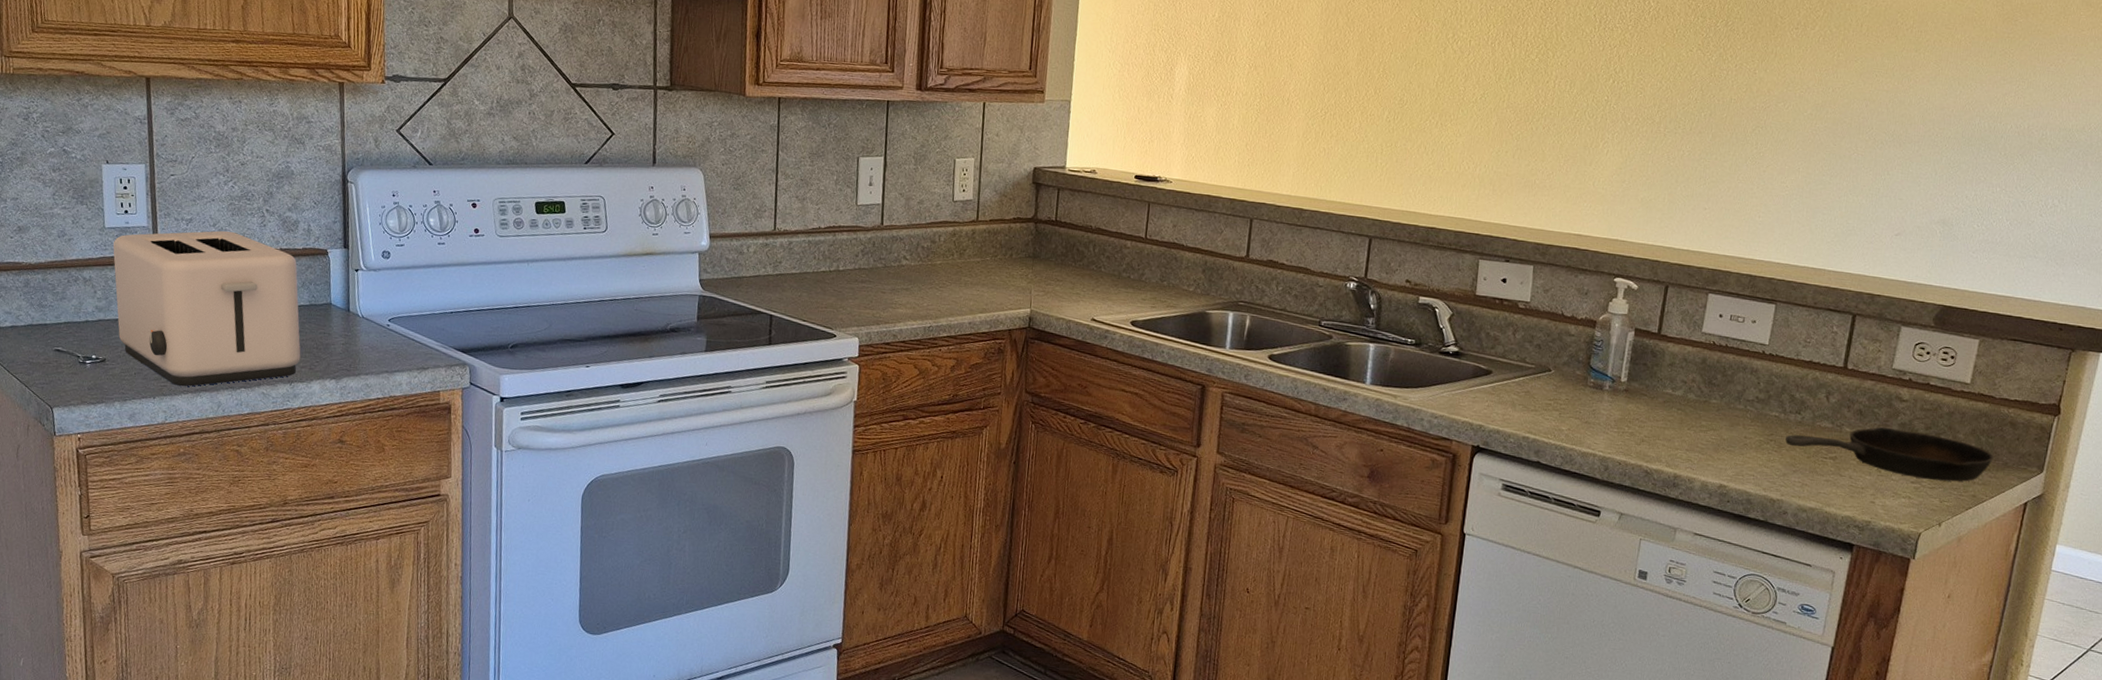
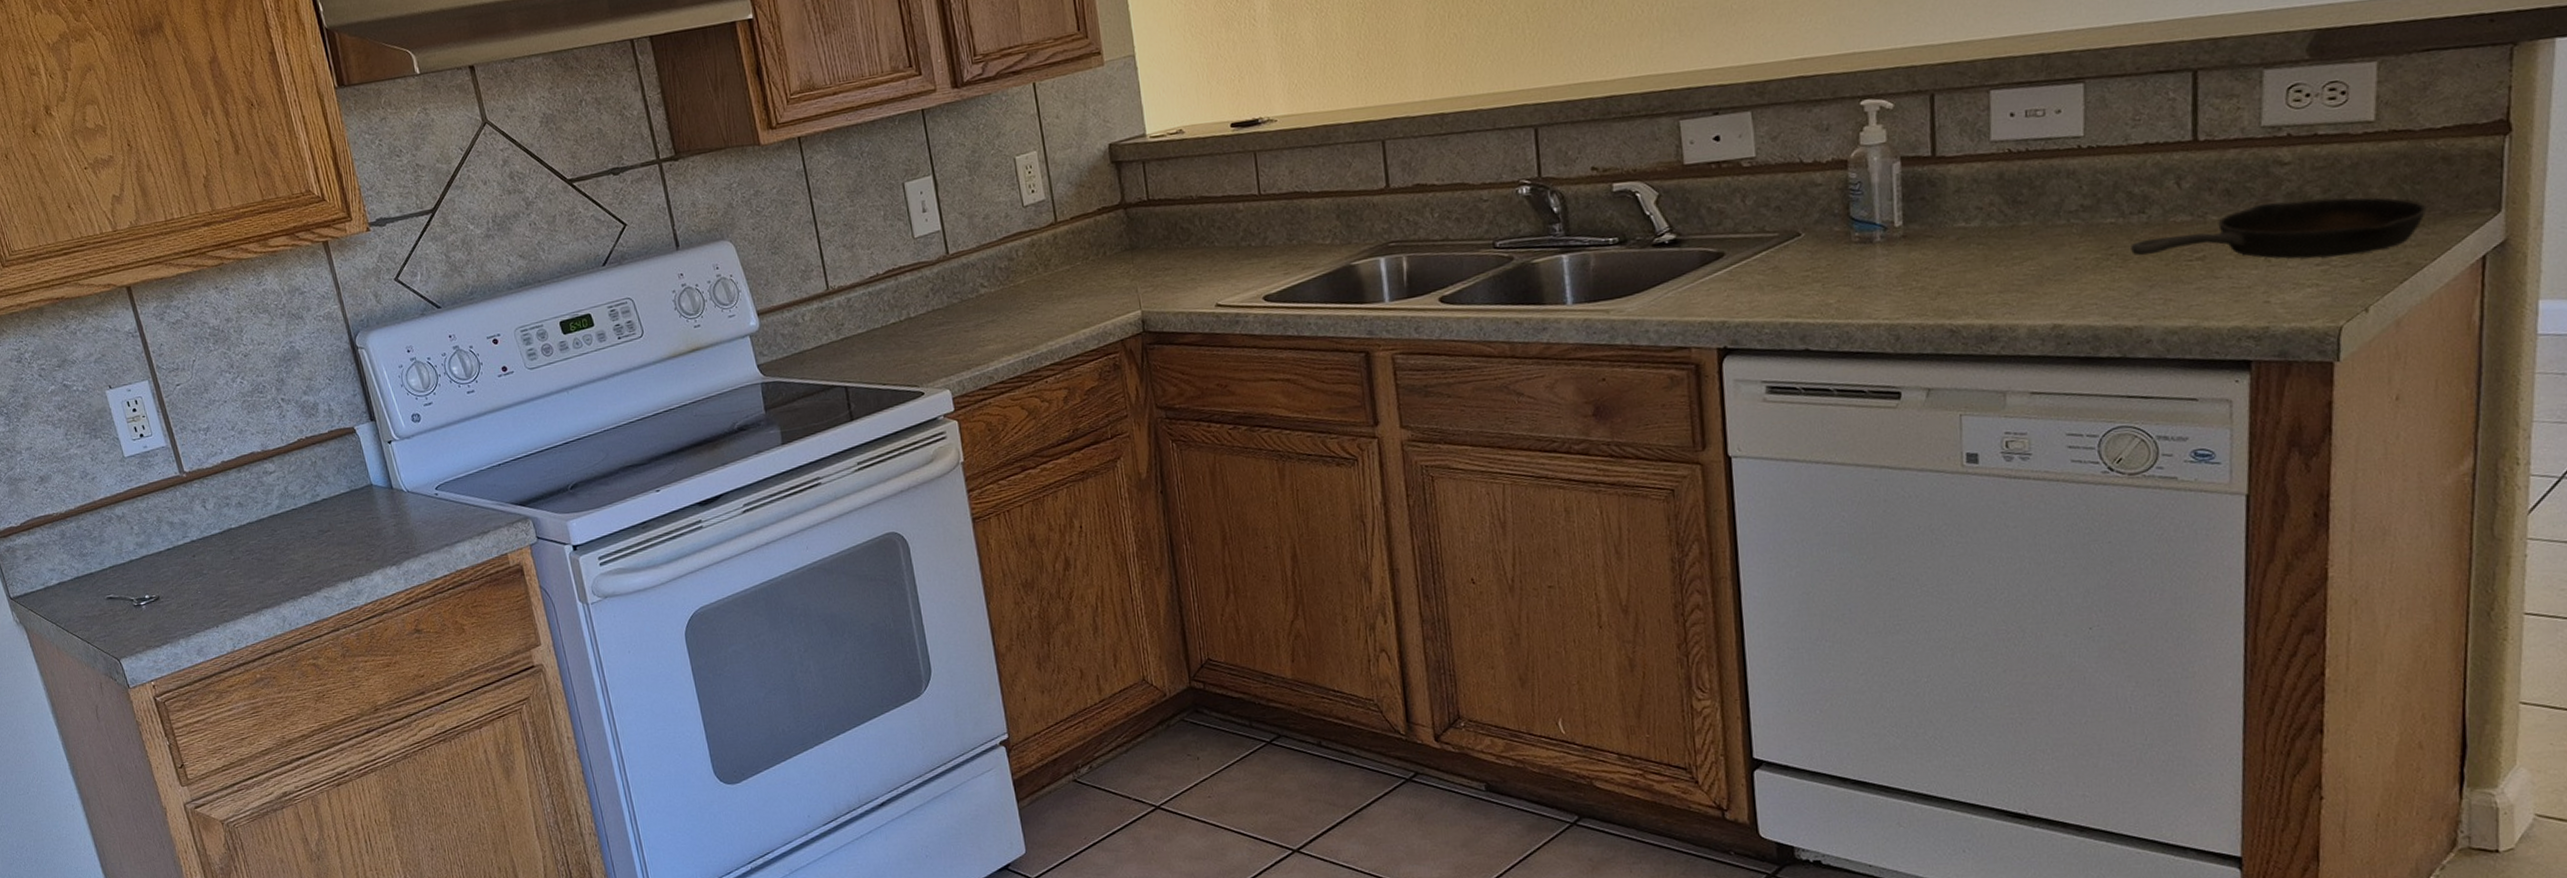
toaster: present [113,230,301,387] -> none [137,430,355,609]

